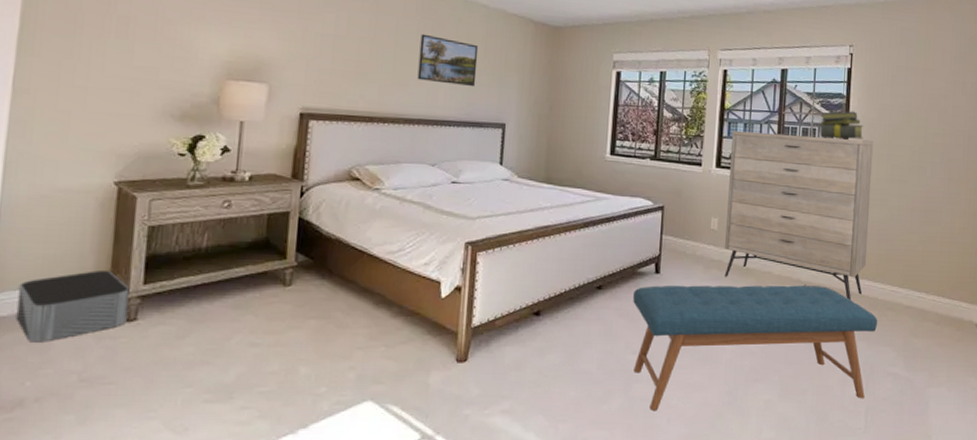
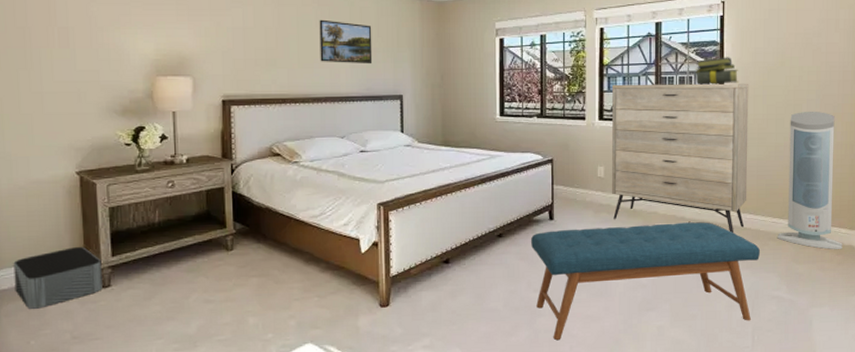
air purifier: none [895,174,963,324] -> present [776,111,843,249]

